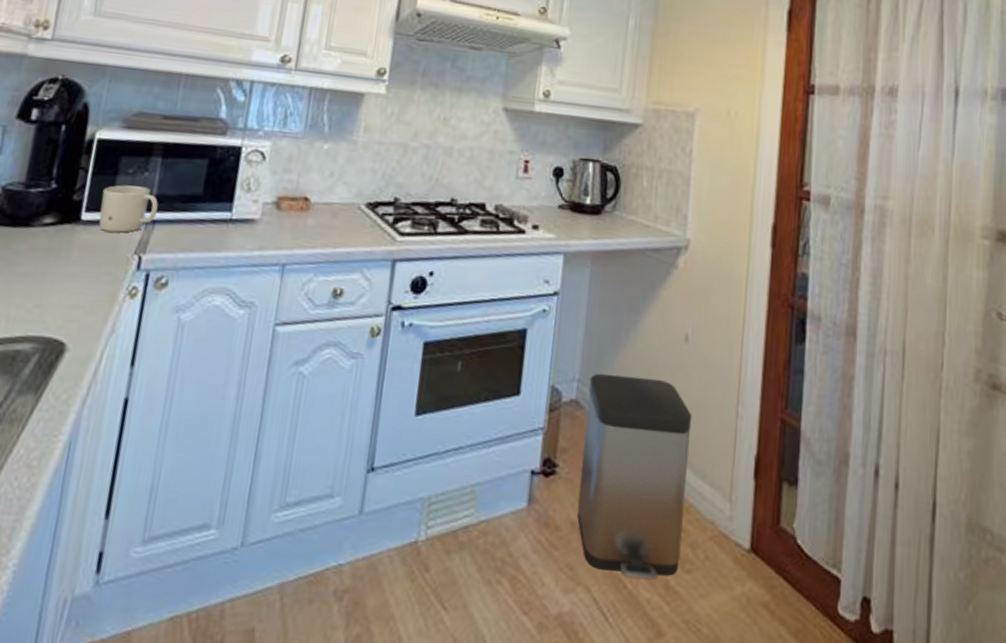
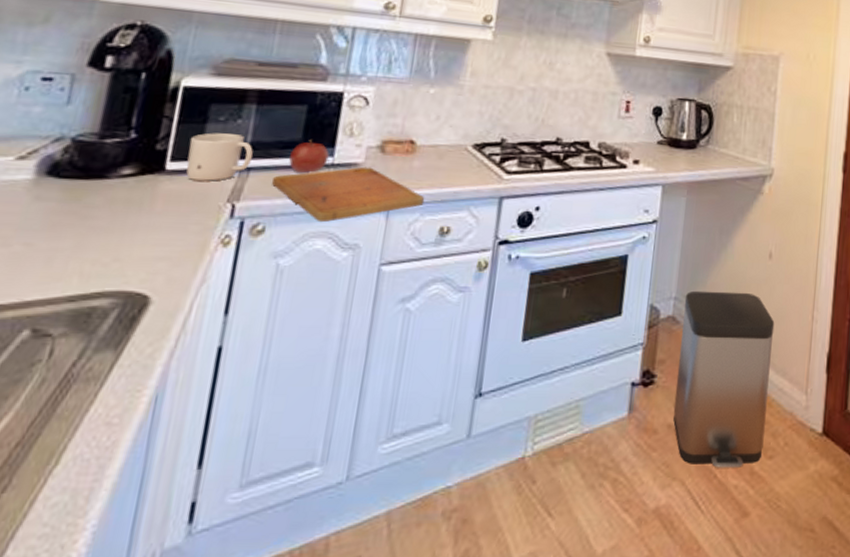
cutting board: none [175,223,319,279] -> present [272,166,425,223]
fruit: none [190,194,228,228] -> present [288,140,330,174]

